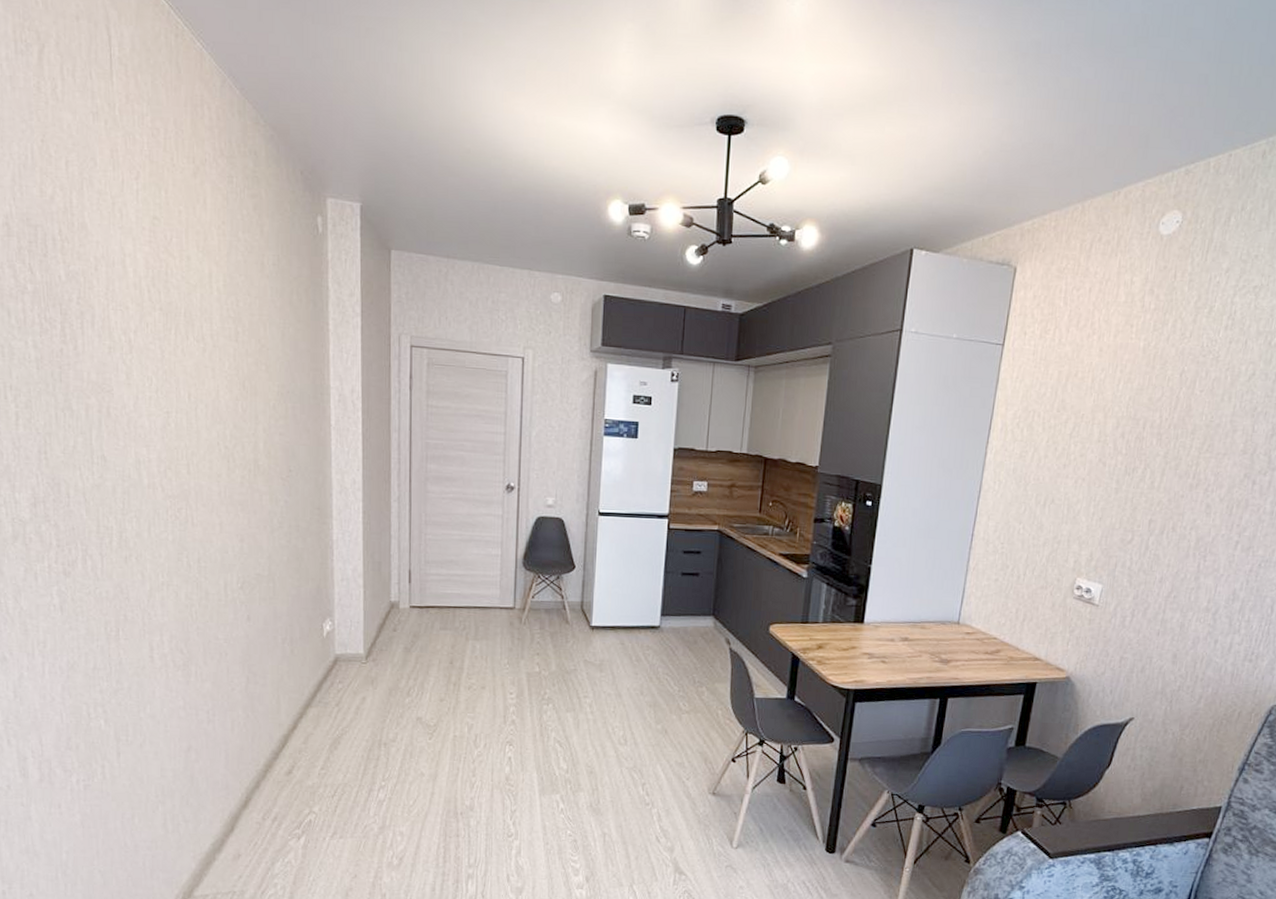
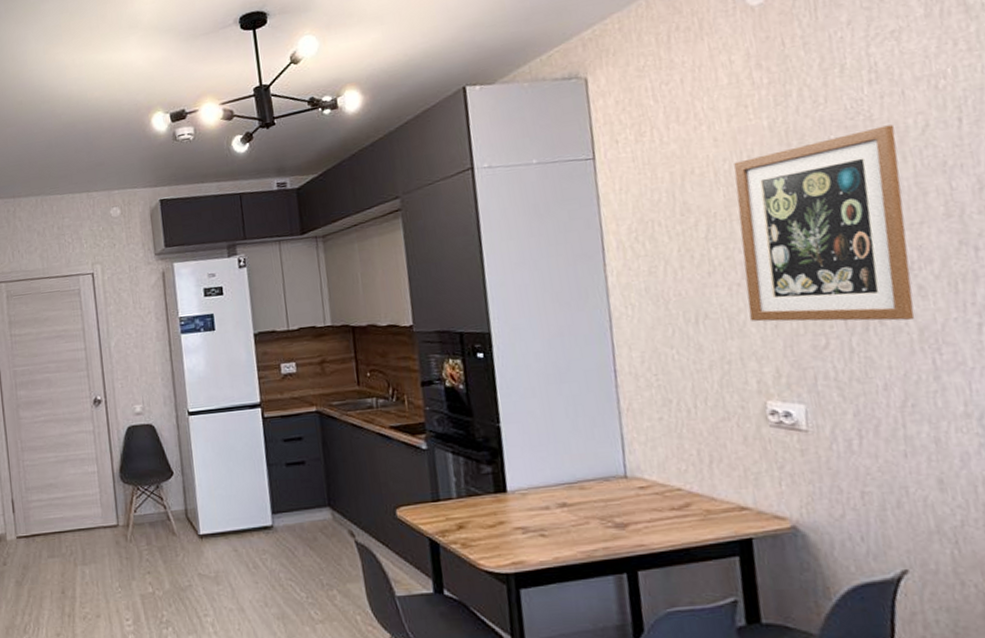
wall art: none [1084,367,1231,530] -> present [734,124,915,322]

